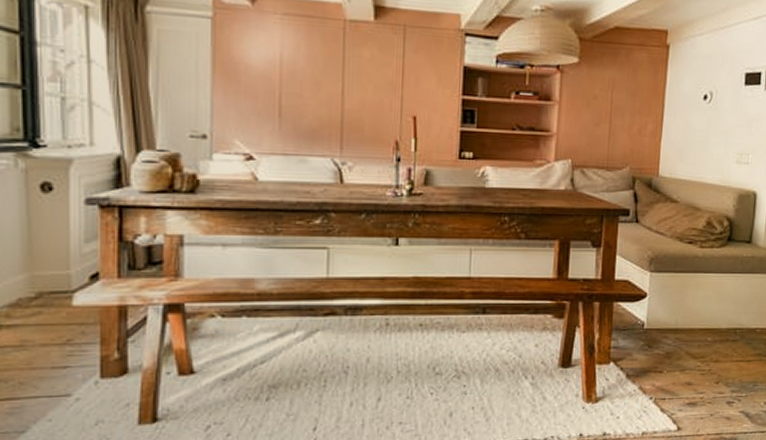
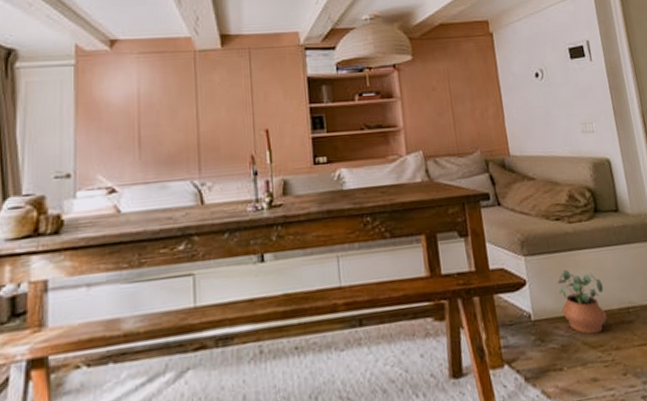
potted plant: none [674,289,718,347] -> present [557,270,607,335]

